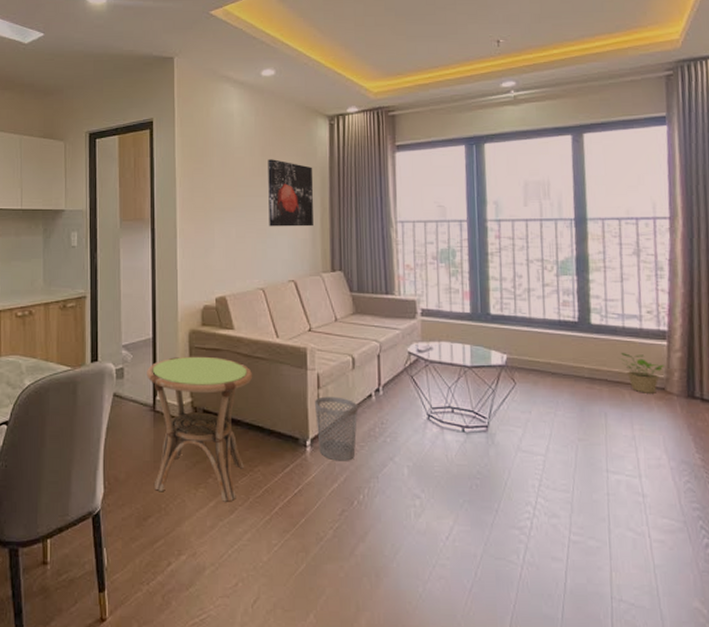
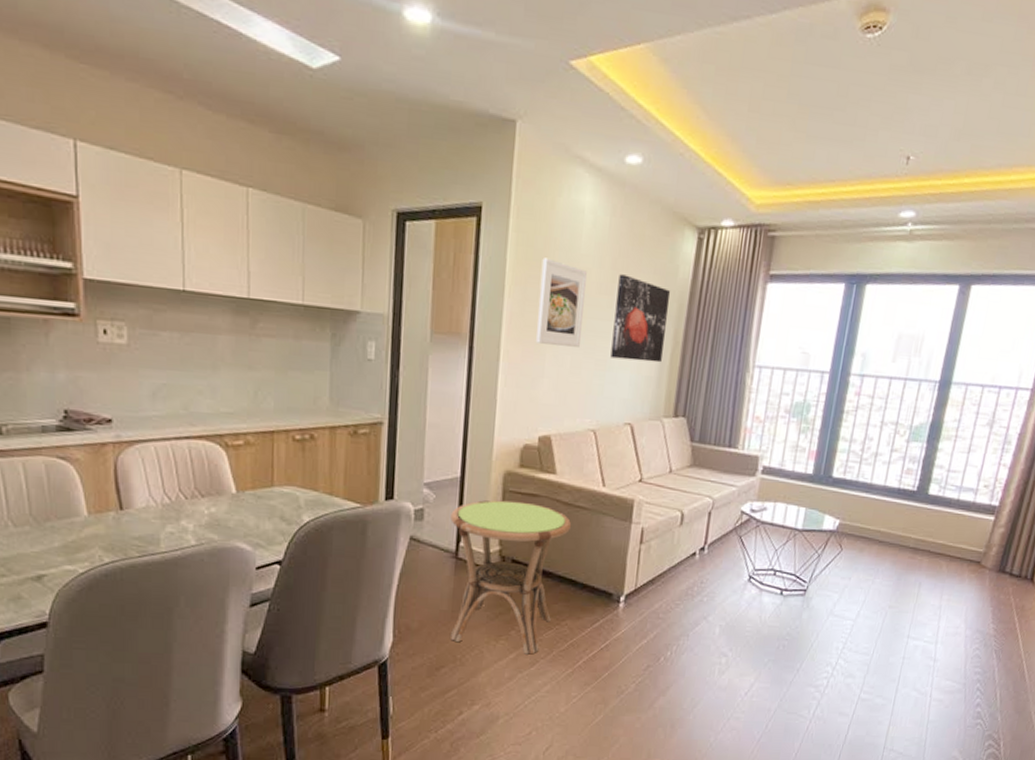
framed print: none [204,153,243,220] -> present [536,258,587,347]
wastebasket: present [314,396,357,461] -> none [632,552,679,619]
potted plant: present [620,353,664,393] -> none [947,525,986,566]

